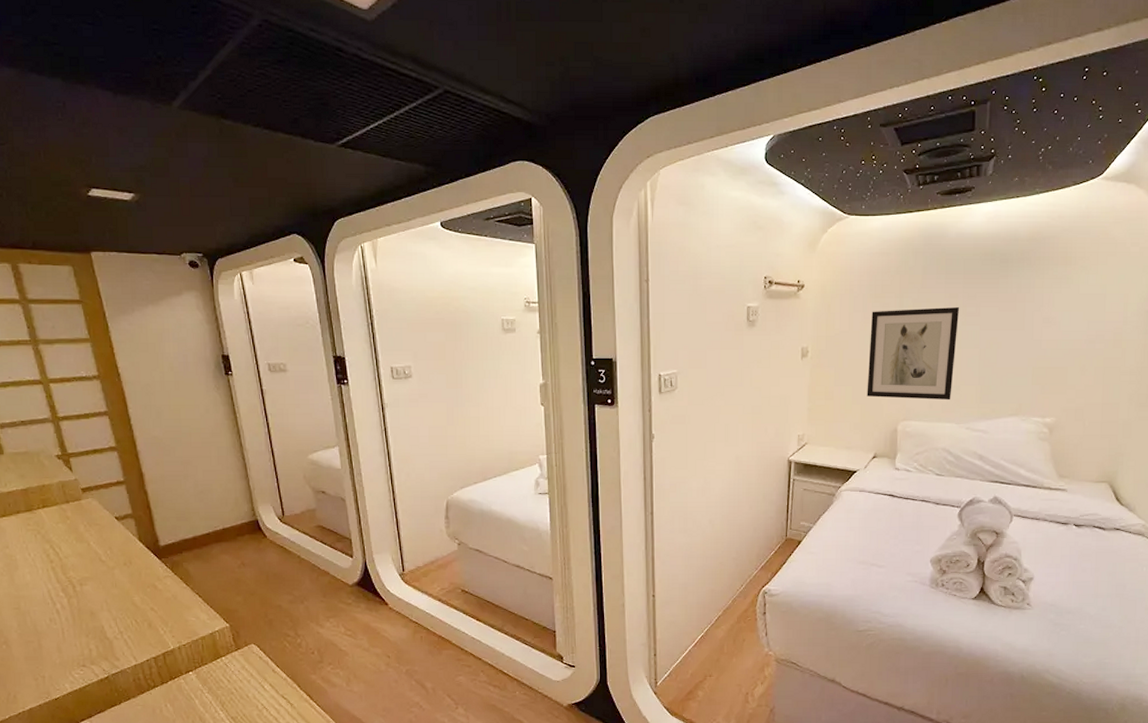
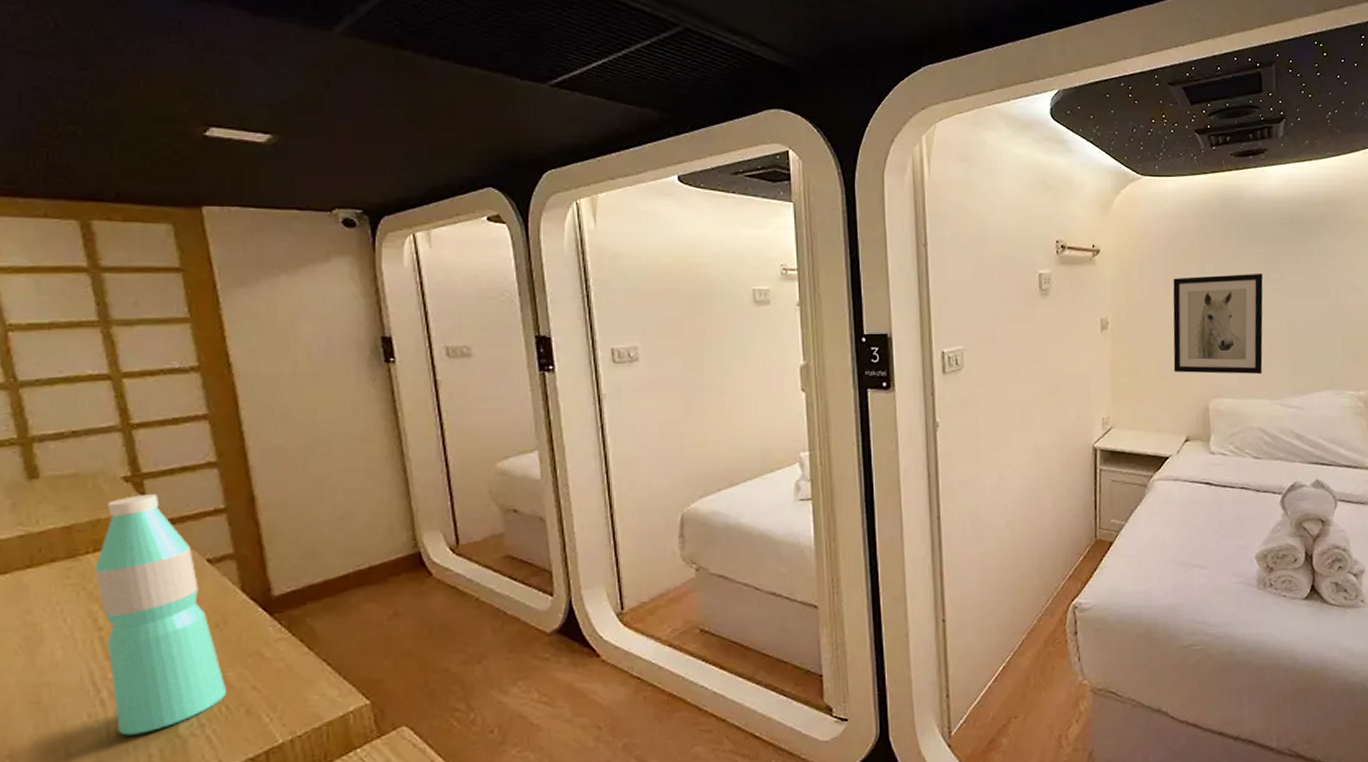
water bottle: none [44,469,136,635] -> present [94,494,228,736]

